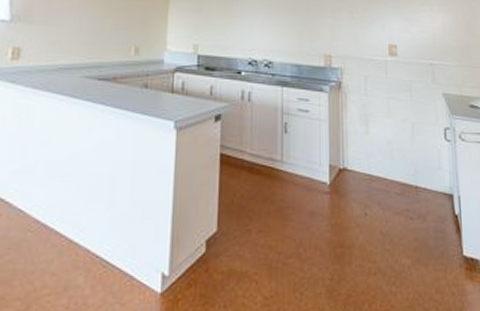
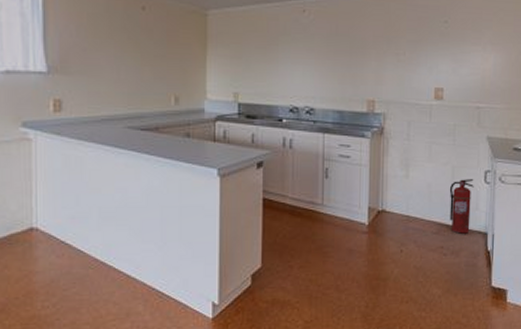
fire extinguisher: none [410,136,435,195] -> present [449,179,474,234]

